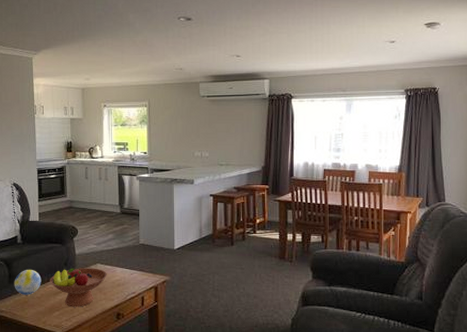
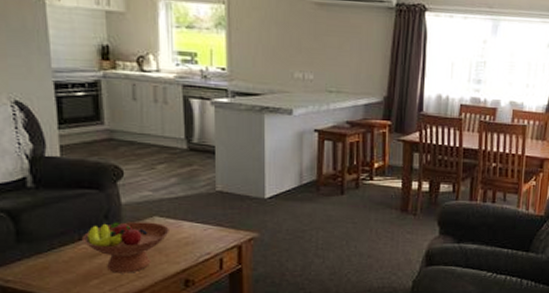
decorative ball: present [14,269,41,295] -> none [24,223,69,259]

